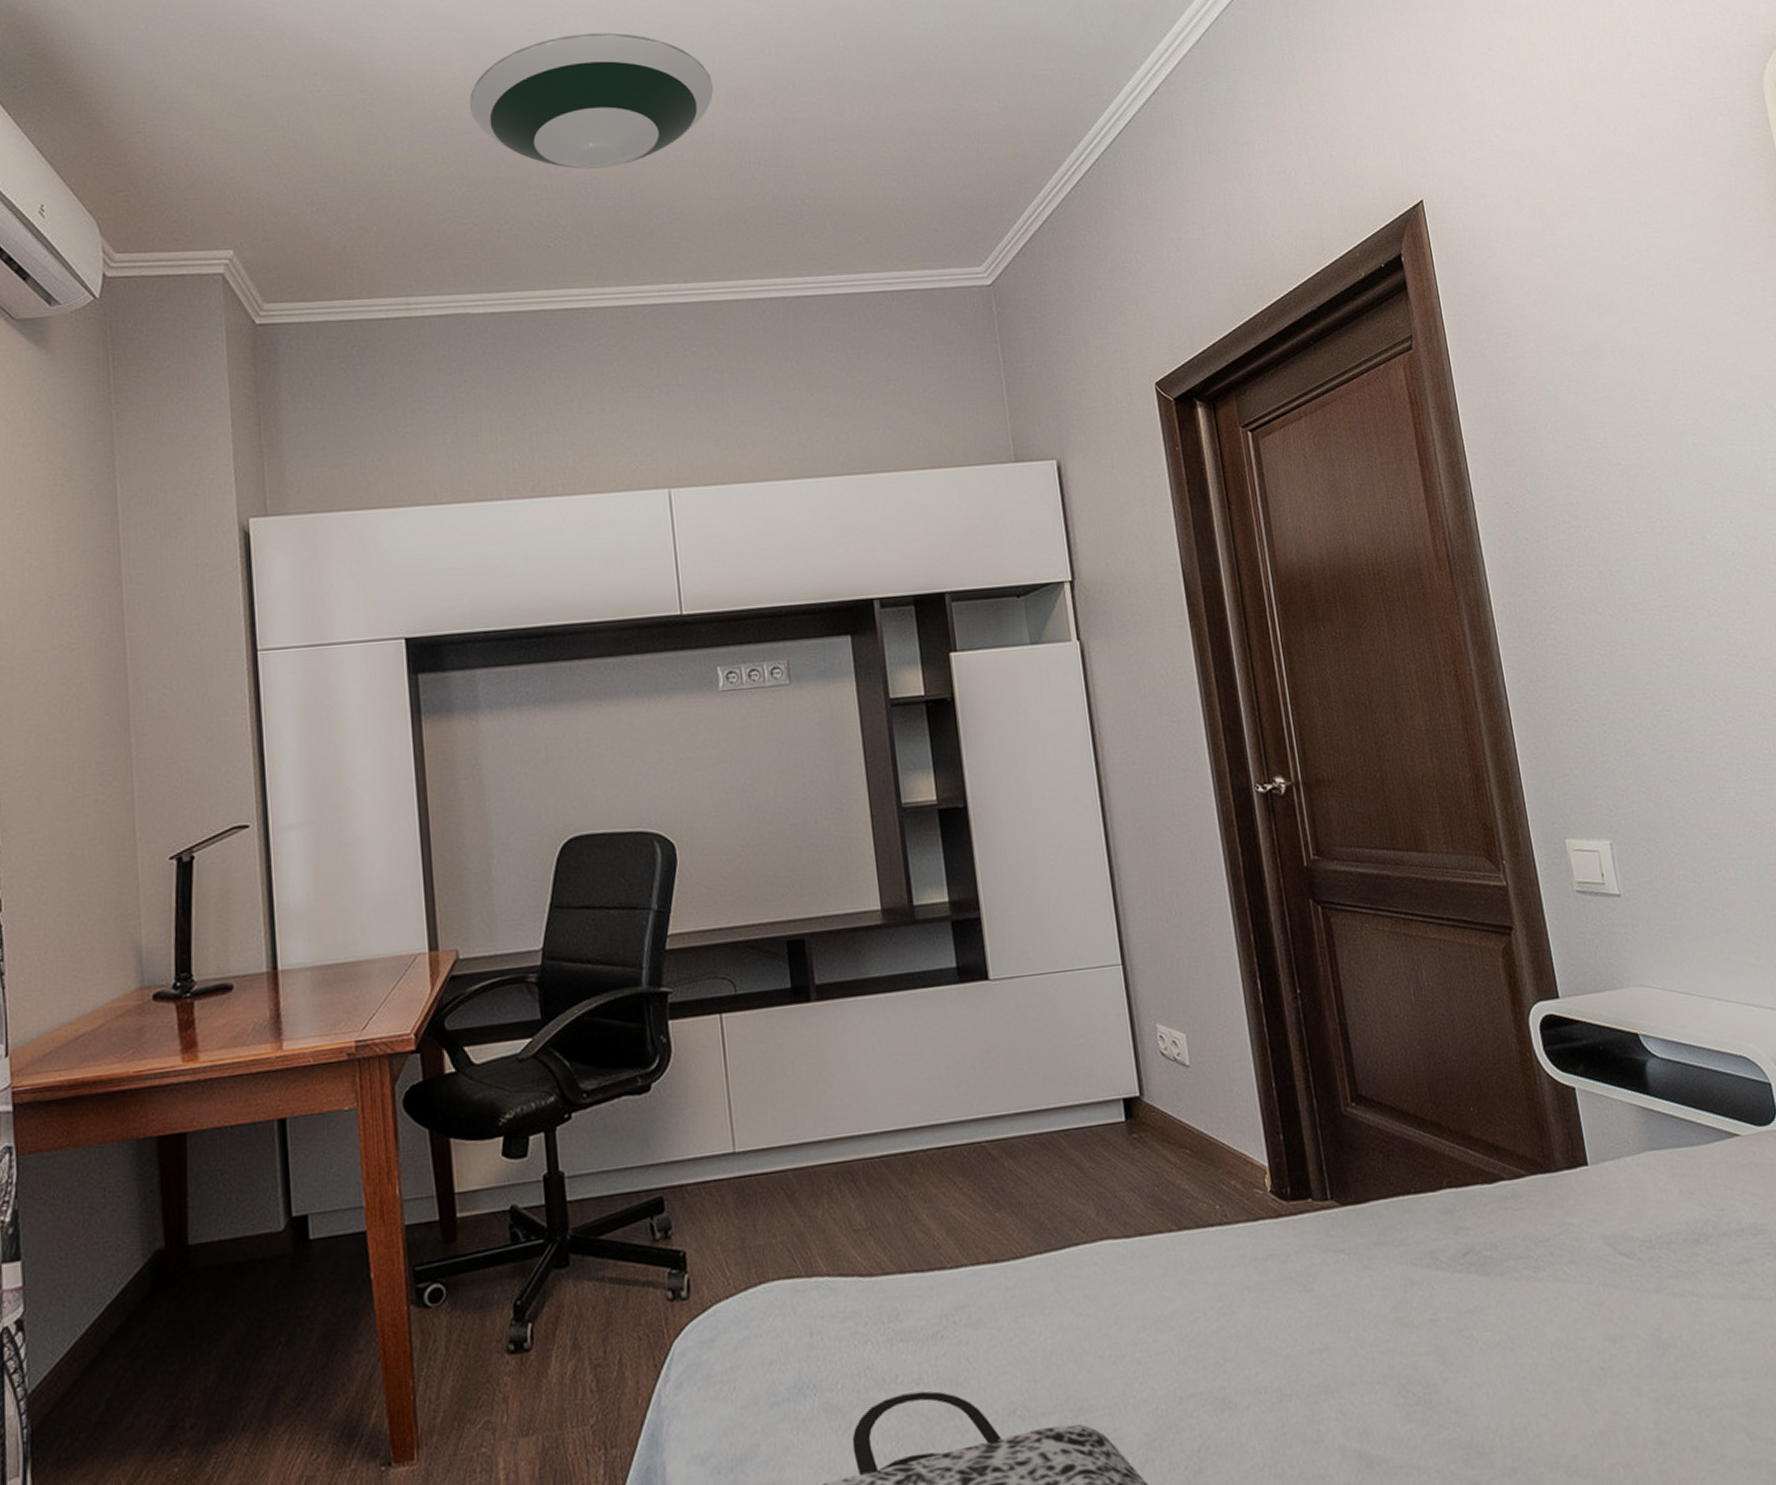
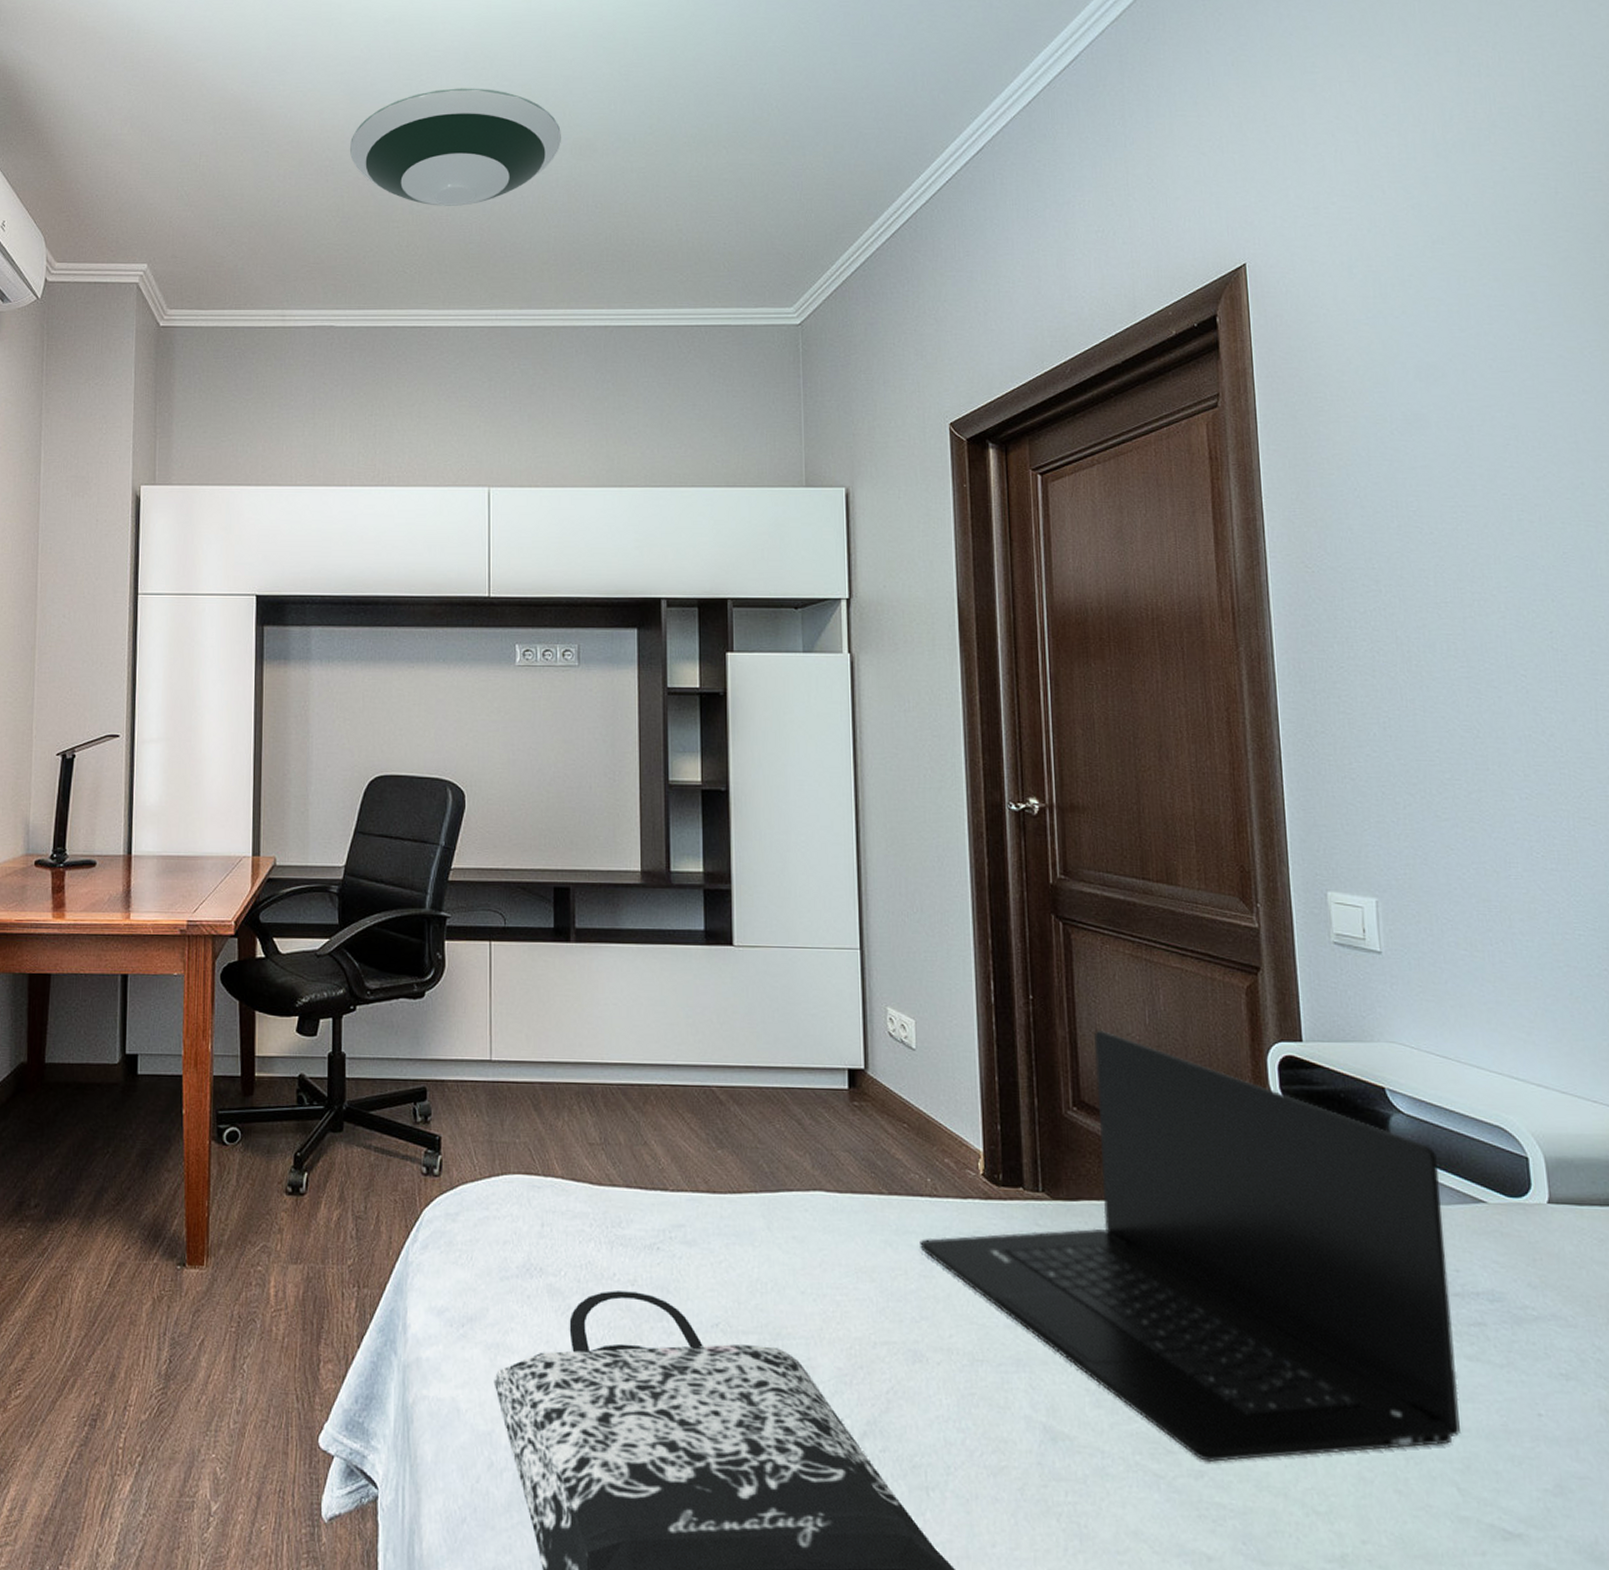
laptop: none [1215,1016,1742,1458] -> present [920,1031,1460,1463]

